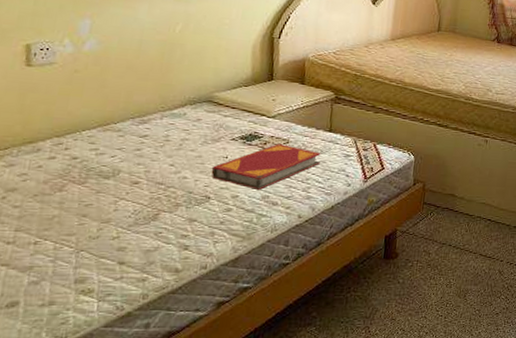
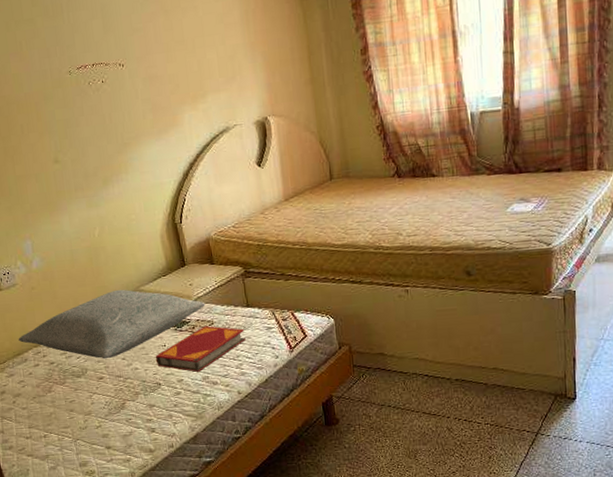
pillow: none [35,90,285,163] -> present [18,289,205,359]

